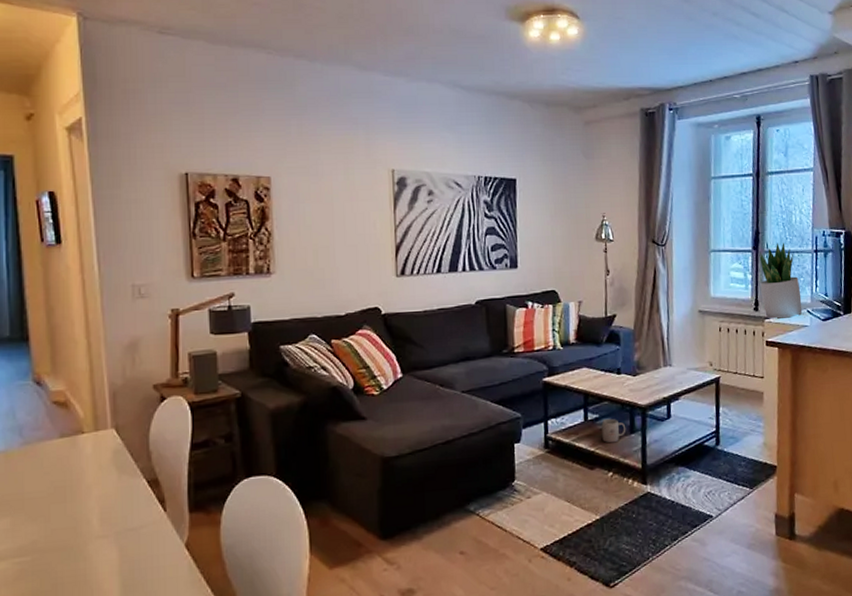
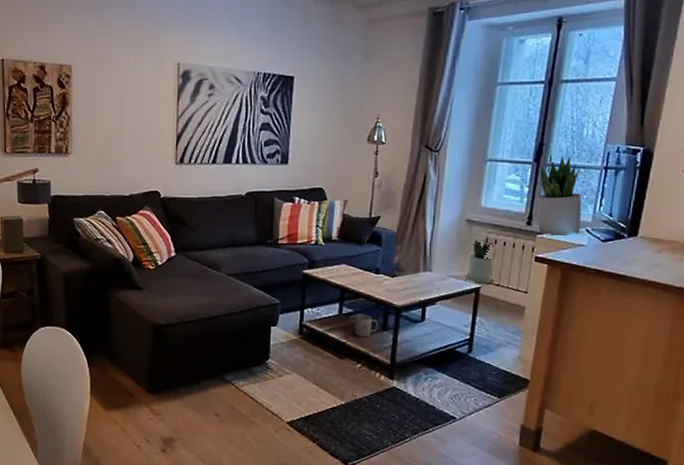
planter: none [704,329,733,374] -> present [465,239,496,284]

